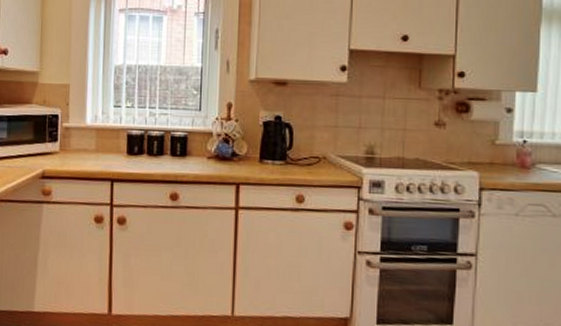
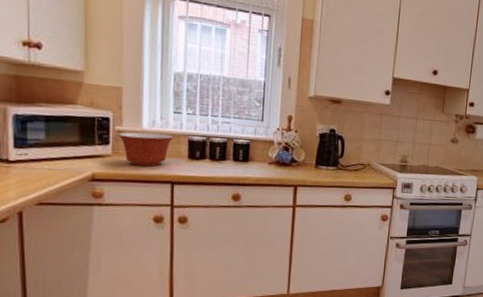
mixing bowl: none [65,128,114,163] -> present [118,132,174,167]

